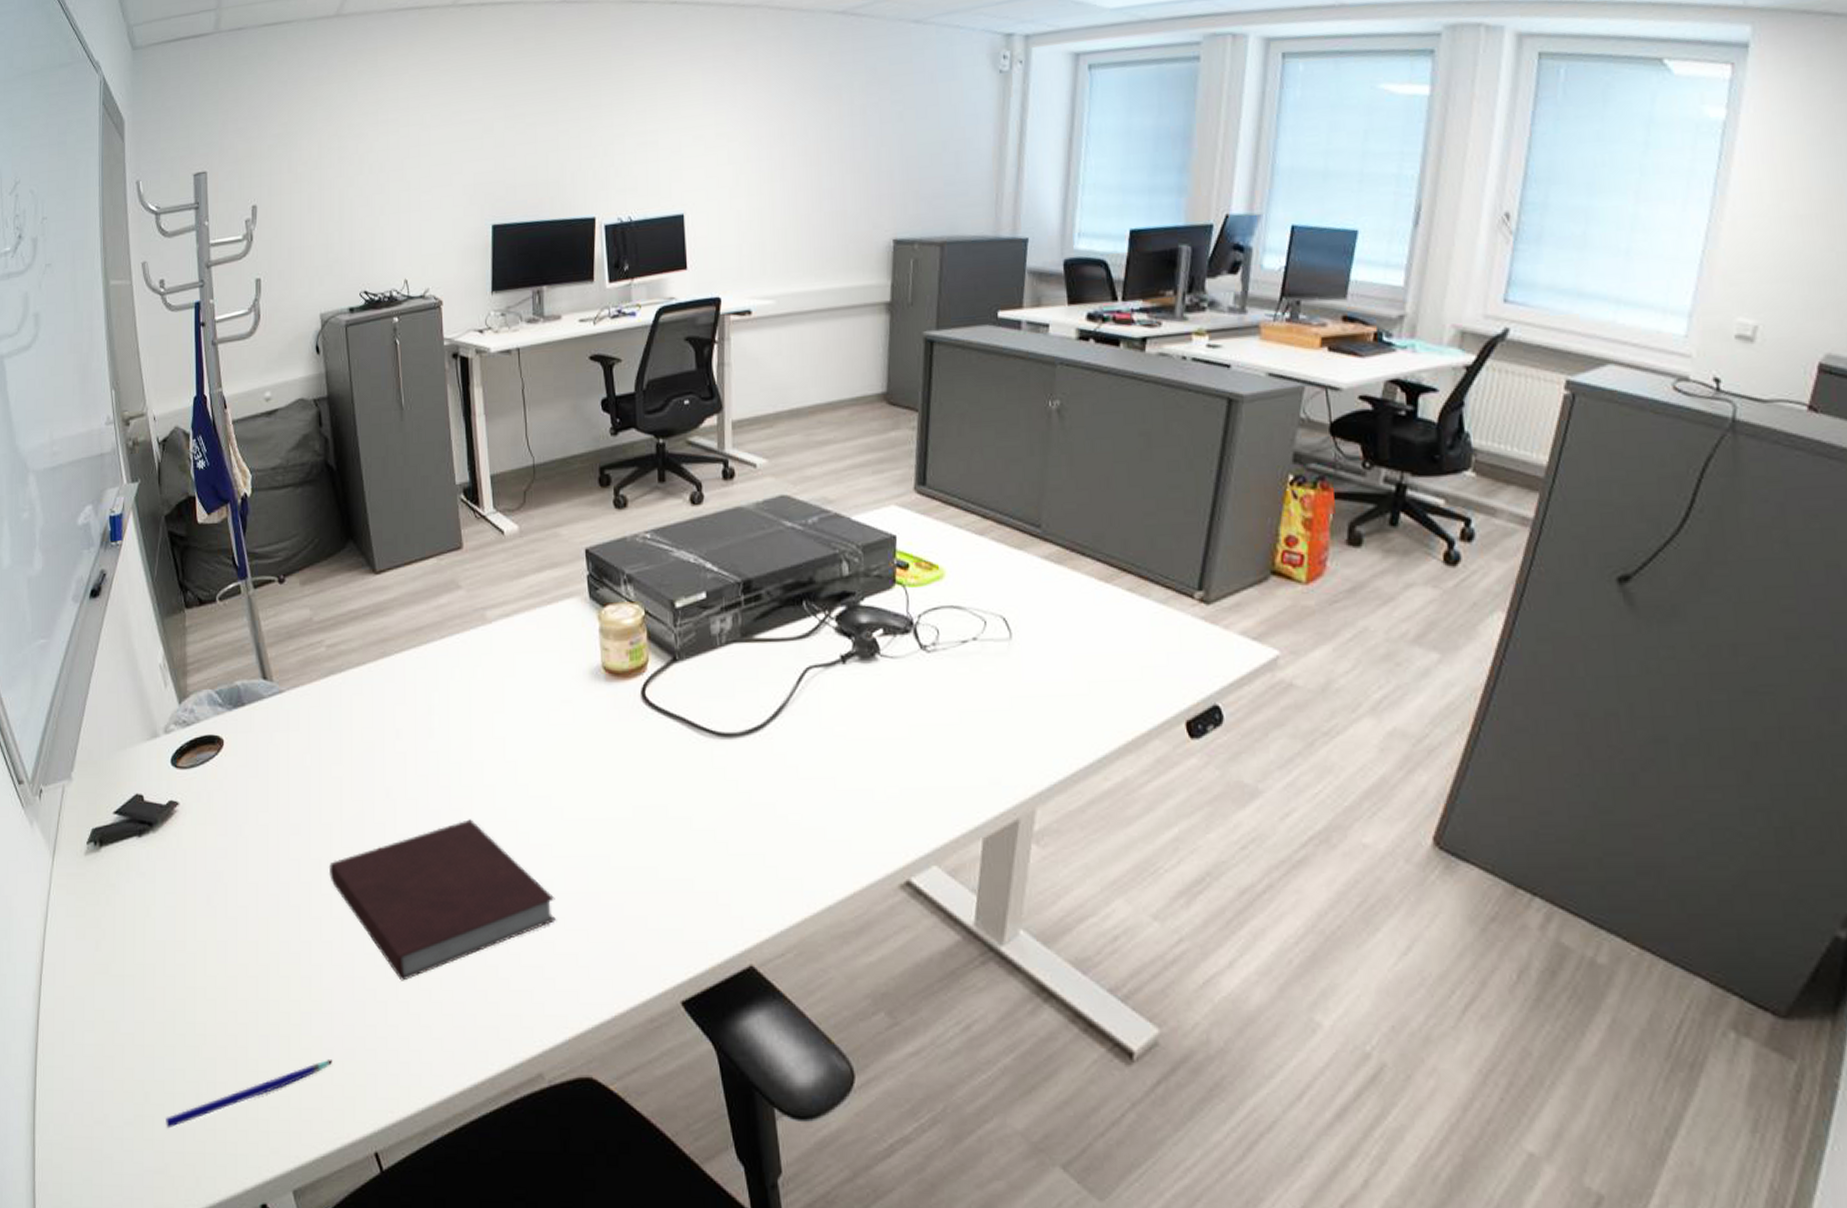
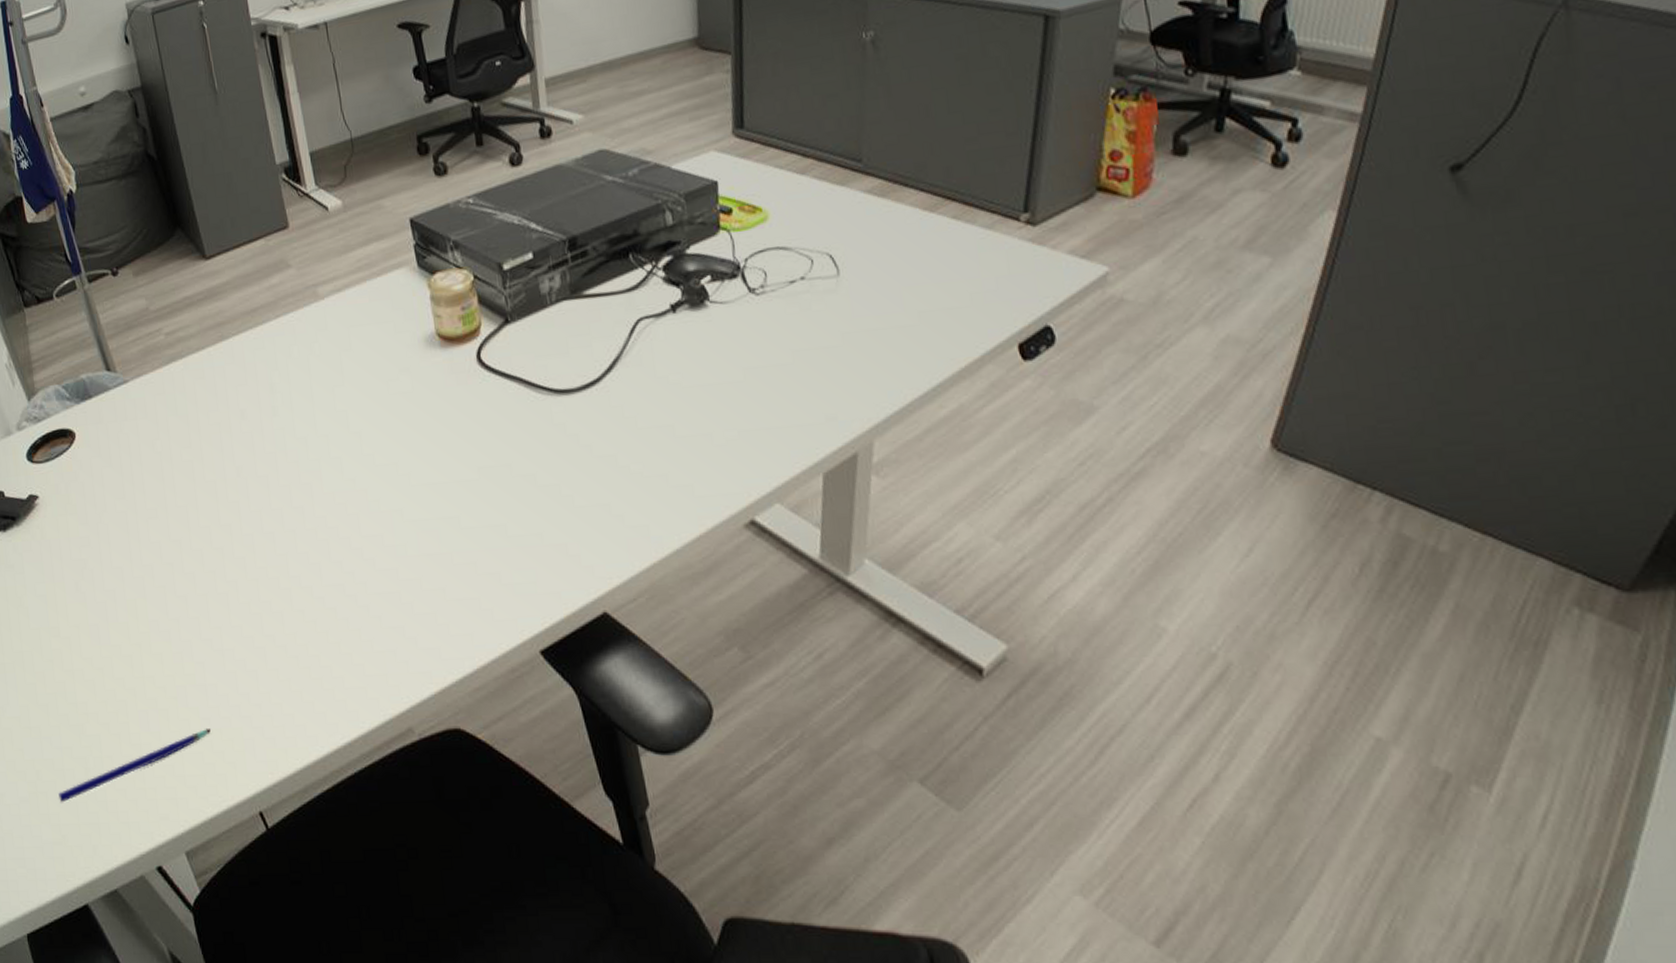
notebook: present [328,819,556,981] -> none [188,491,412,650]

